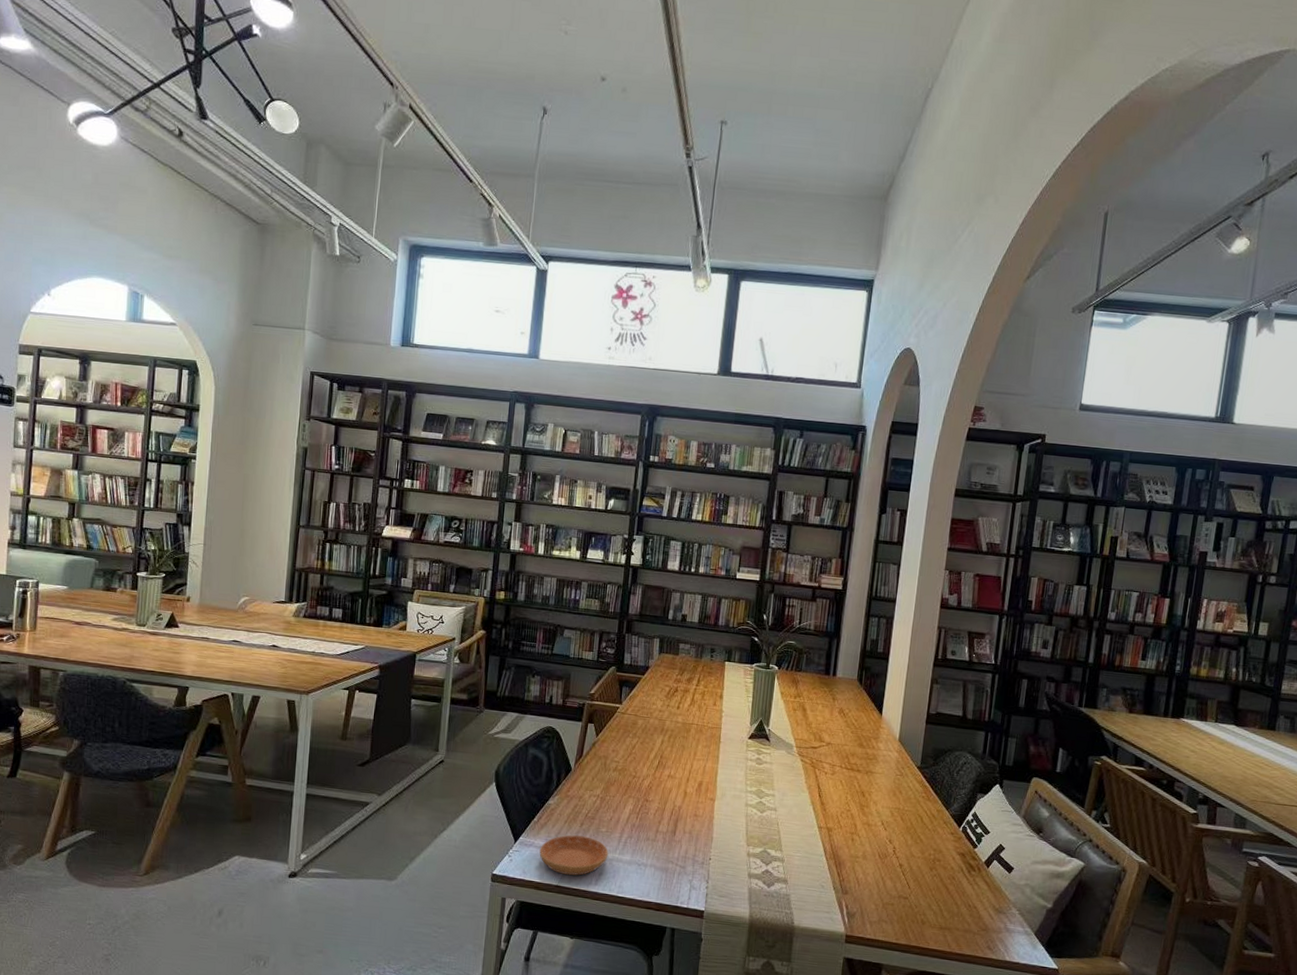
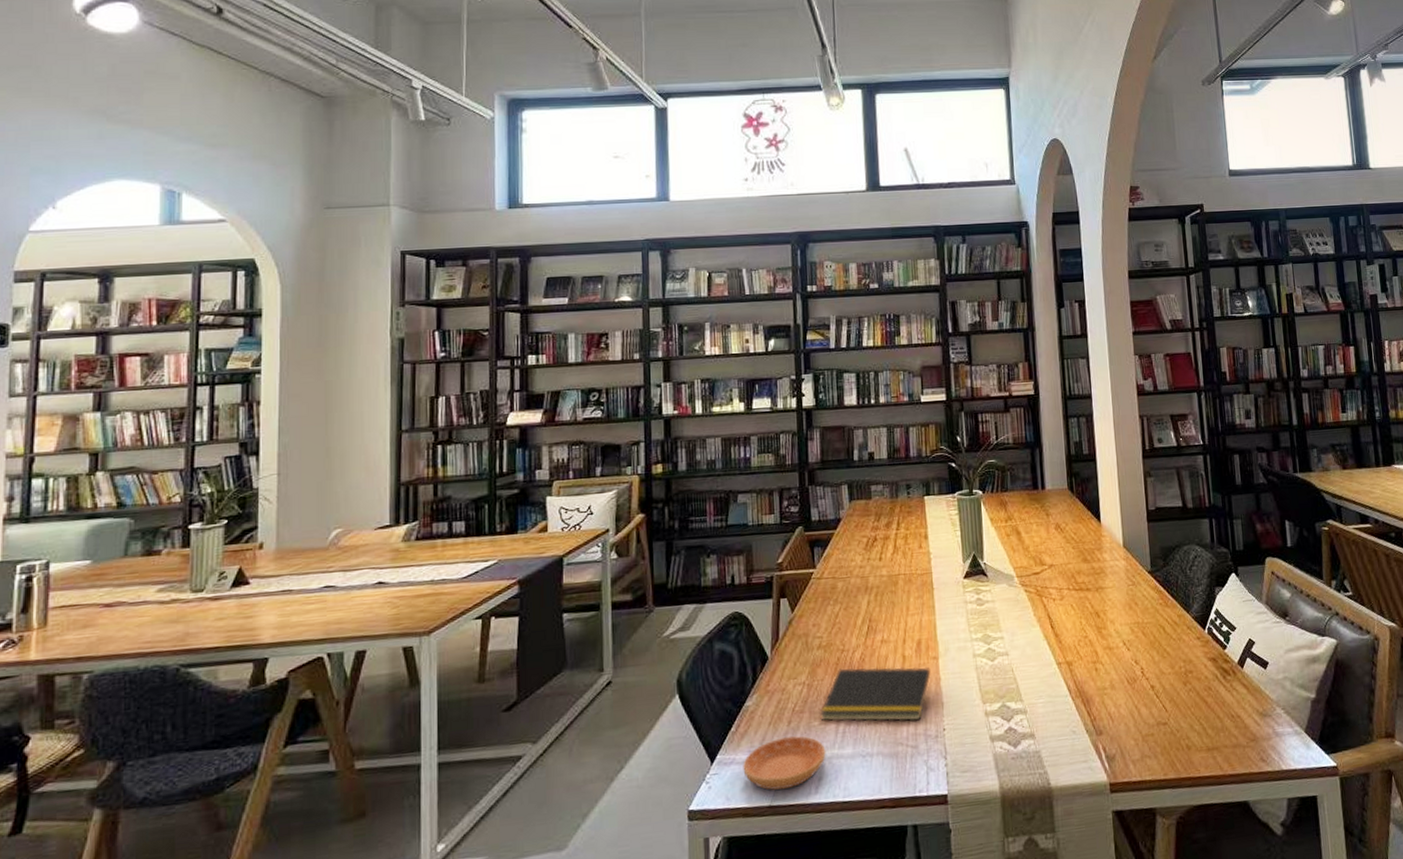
notepad: none [607,791,707,847] -> present [820,667,931,722]

